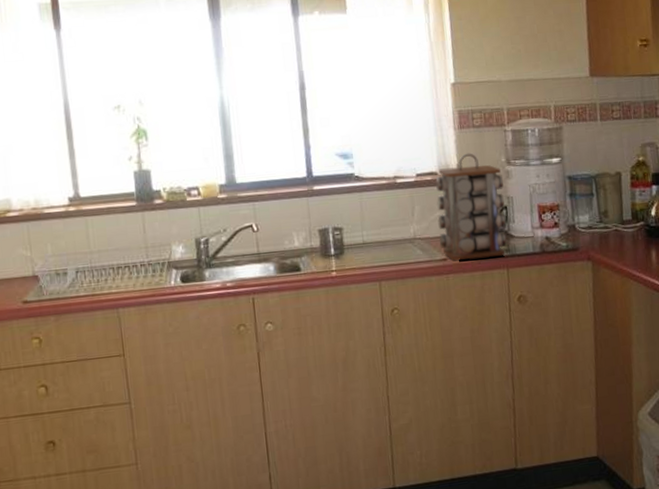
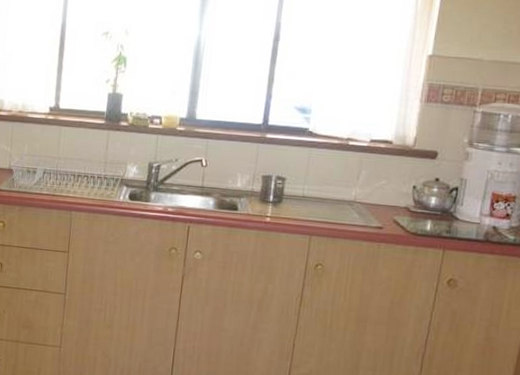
spice rack: present [435,153,507,260] -> none [378,127,461,236]

